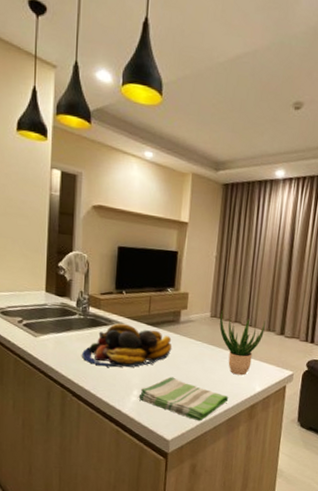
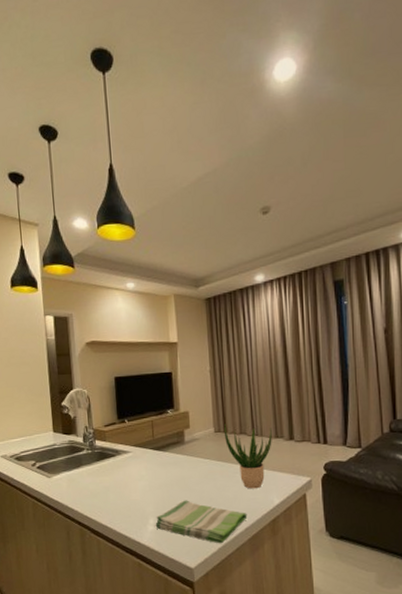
fruit bowl: present [82,323,173,368] -> none [94,452,181,499]

